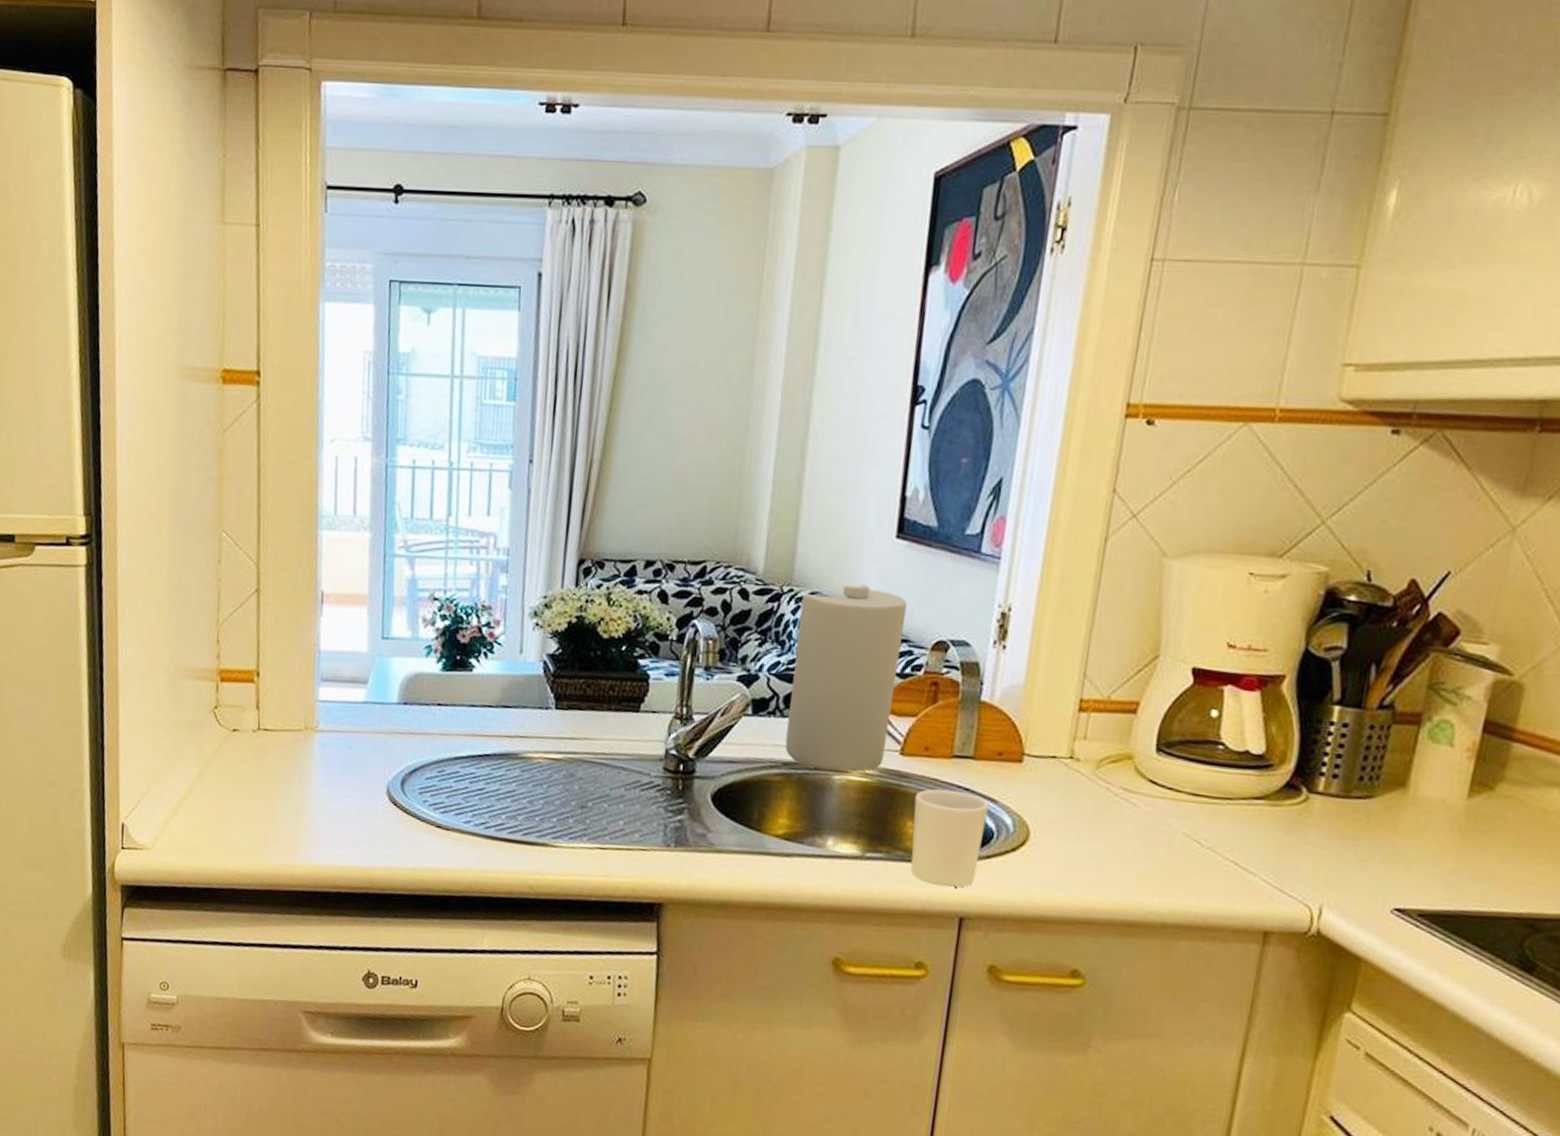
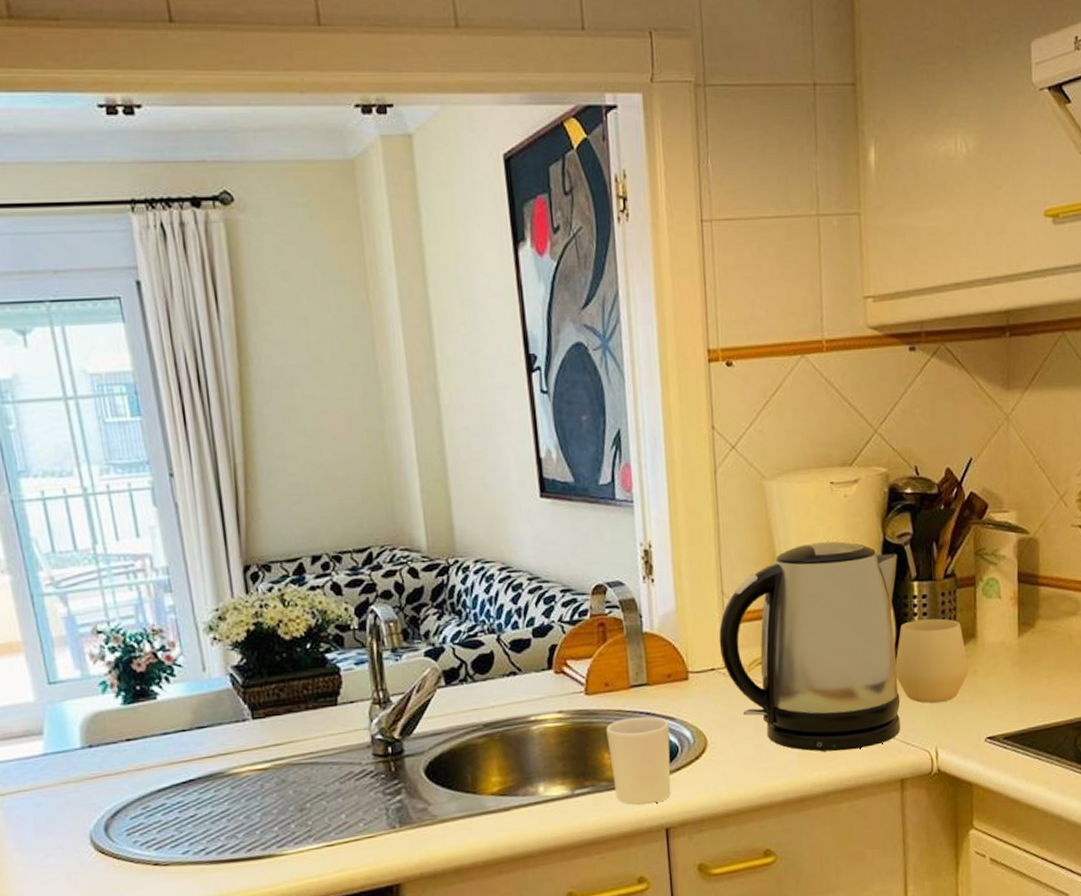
paper towel holder: present [785,584,908,773] -> none [468,545,572,724]
kettle: none [1067,638,1320,885] -> present [719,541,901,752]
cup: none [1285,750,1389,855] -> present [895,618,969,704]

